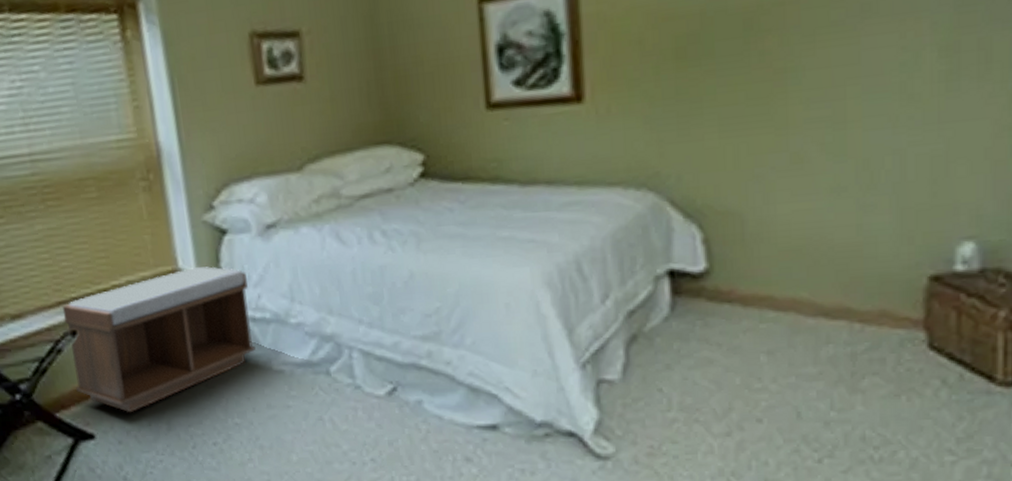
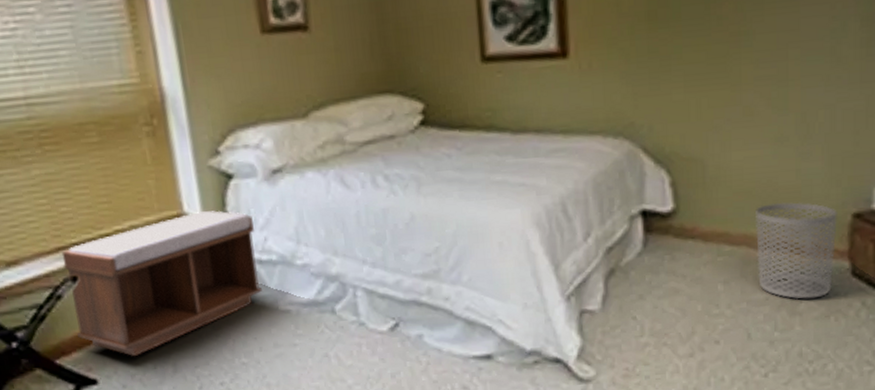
waste bin: none [805,262,909,375] -> present [754,202,837,300]

